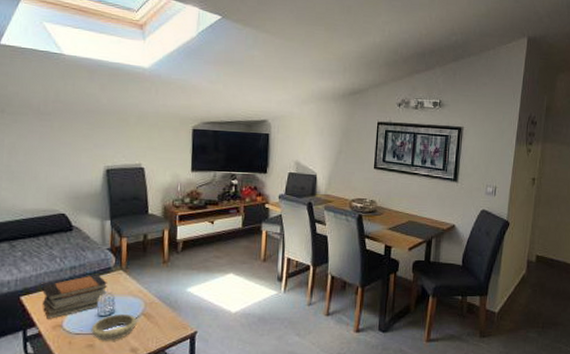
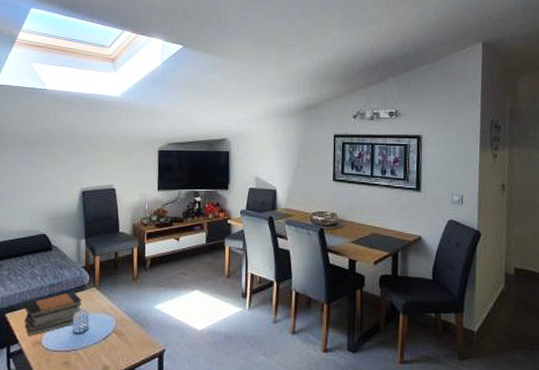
decorative bowl: present [91,313,137,341] -> none [67,331,109,359]

